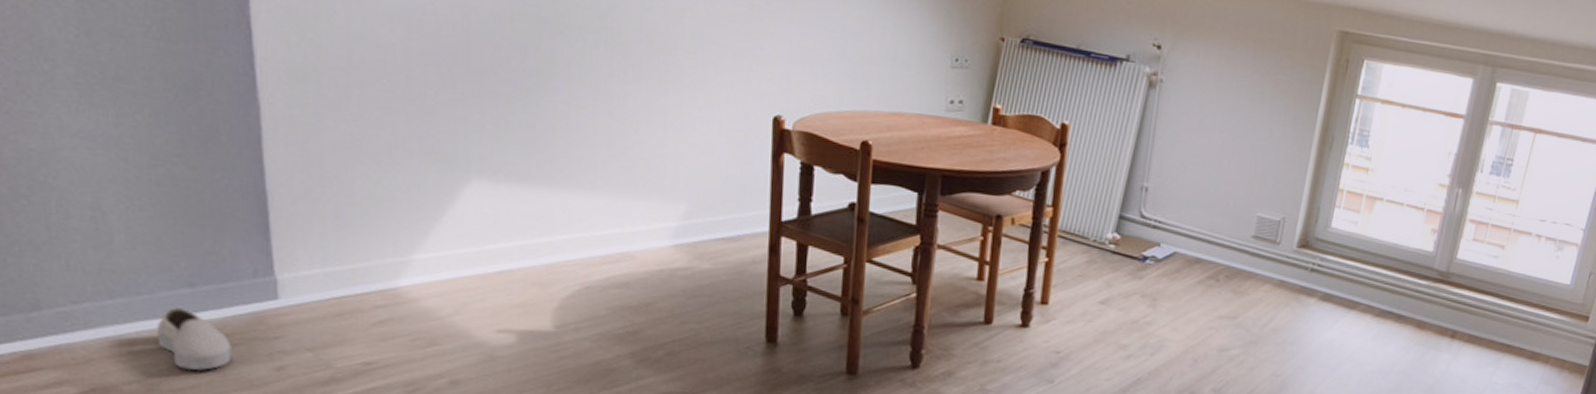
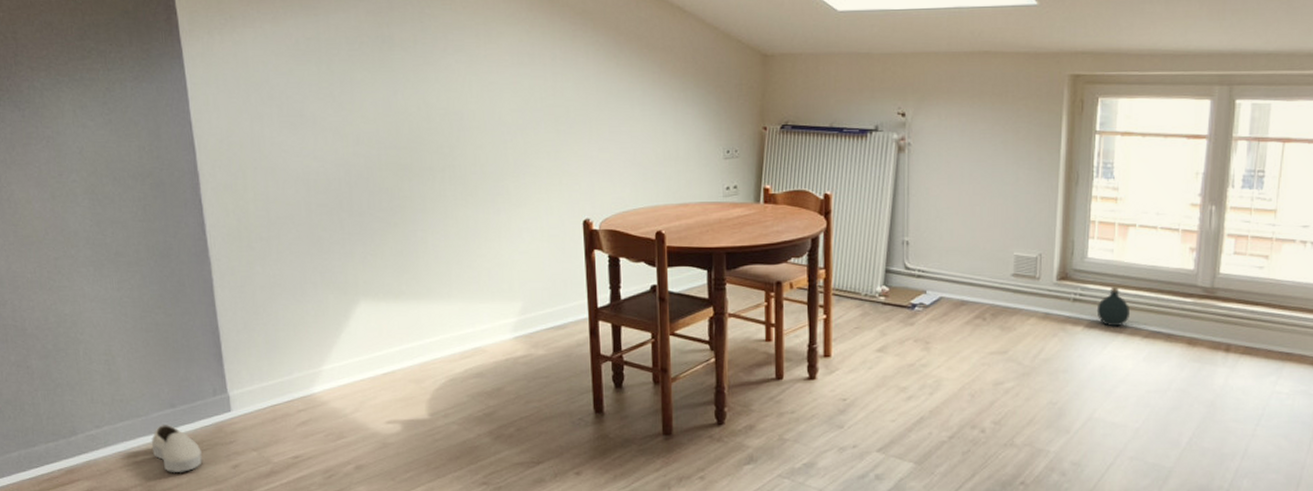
bottle: none [1332,259,1366,302] -> present [1096,285,1131,326]

